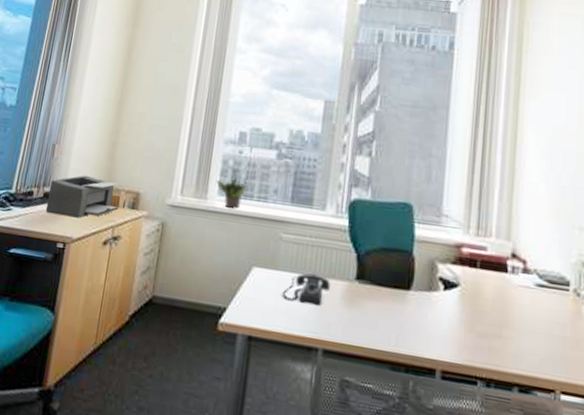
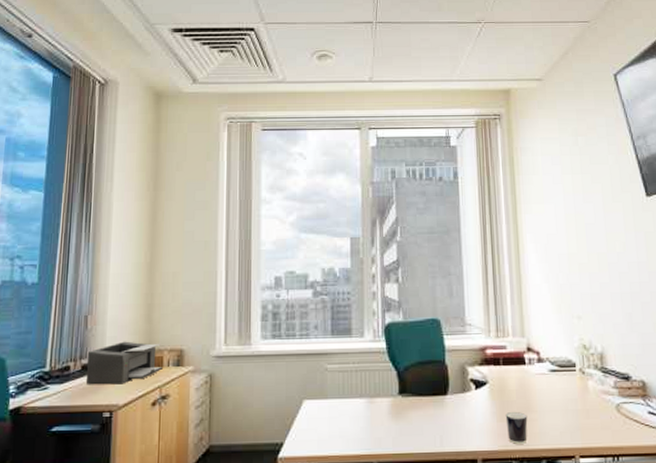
potted plant: present [215,177,247,210] -> none [257,320,288,350]
telephone: present [282,273,330,305] -> none [335,395,377,425]
mug: none [475,323,502,364] -> present [505,412,528,444]

